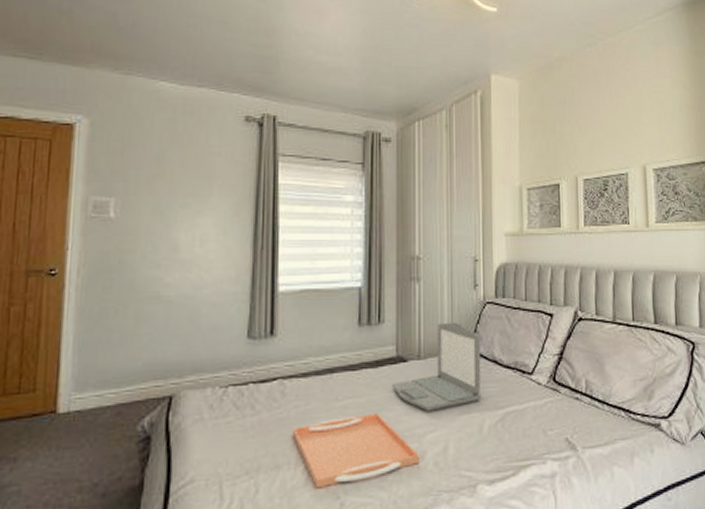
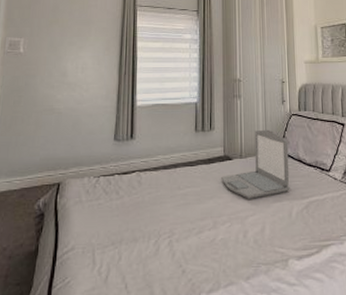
serving tray: present [292,412,420,489] -> none [146,199,244,258]

